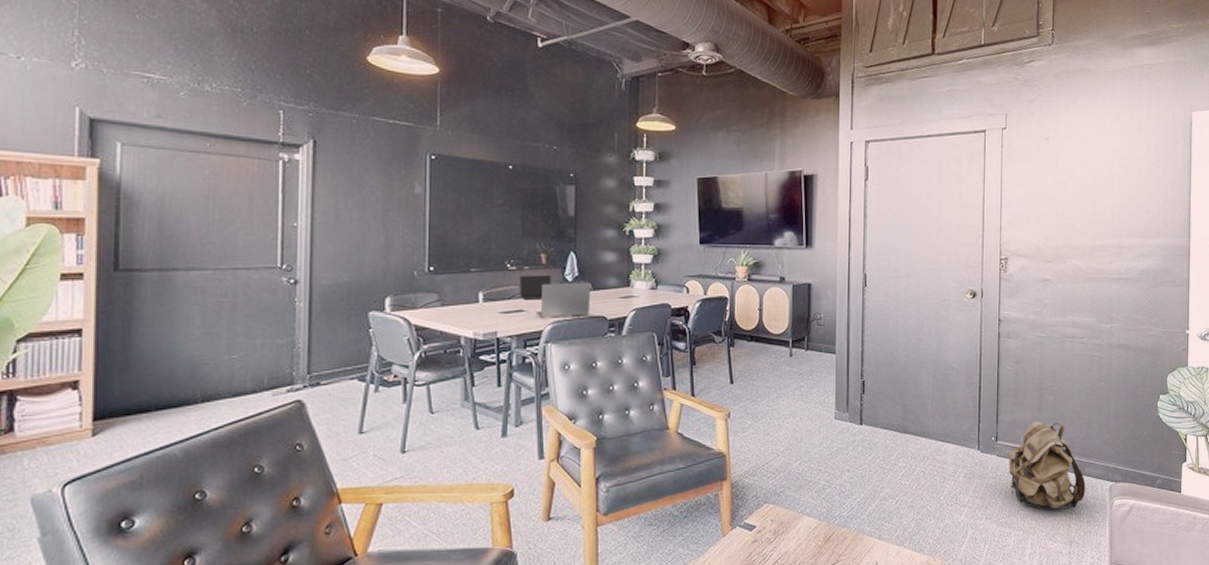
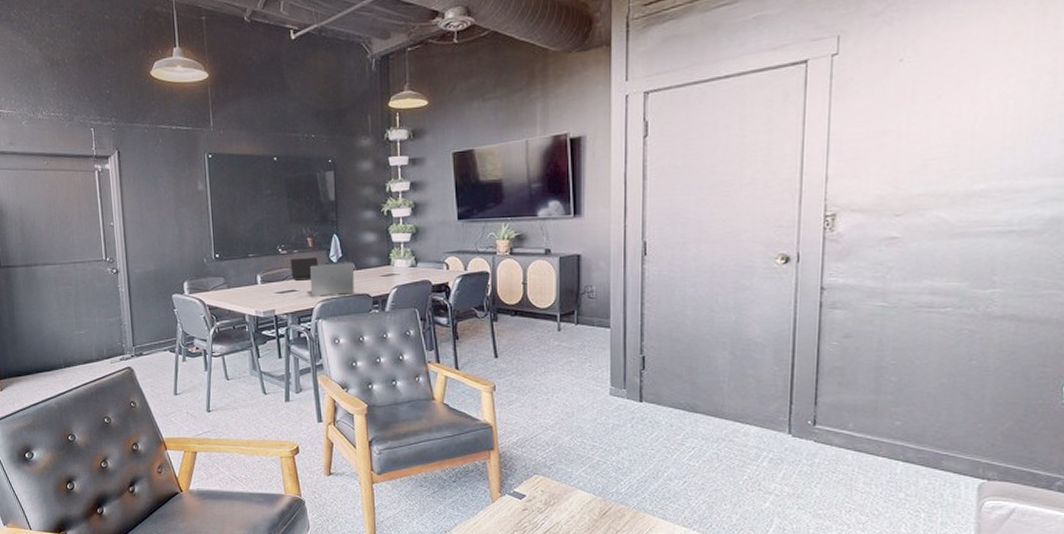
backpack: present [1008,420,1085,511] -> none [830,404,942,507]

